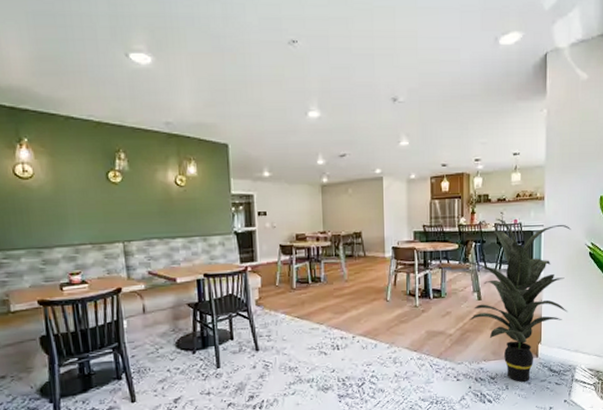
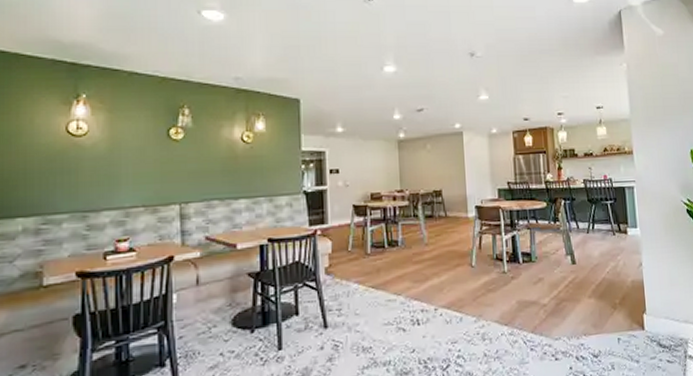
indoor plant: present [457,218,572,382] -> none [547,173,672,360]

